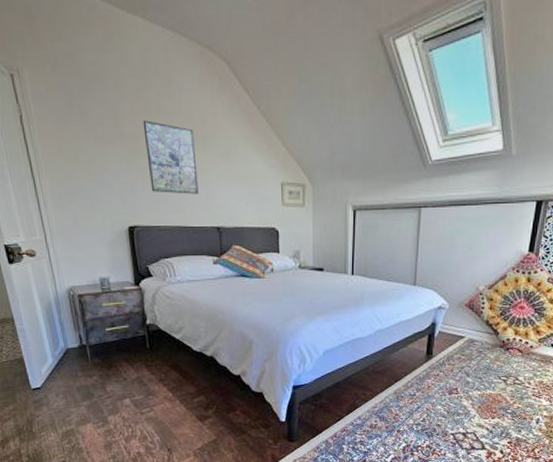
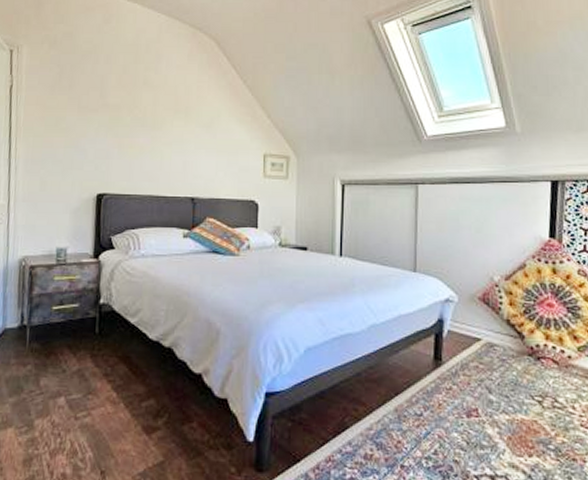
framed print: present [143,120,199,194] -> none [126,92,177,163]

